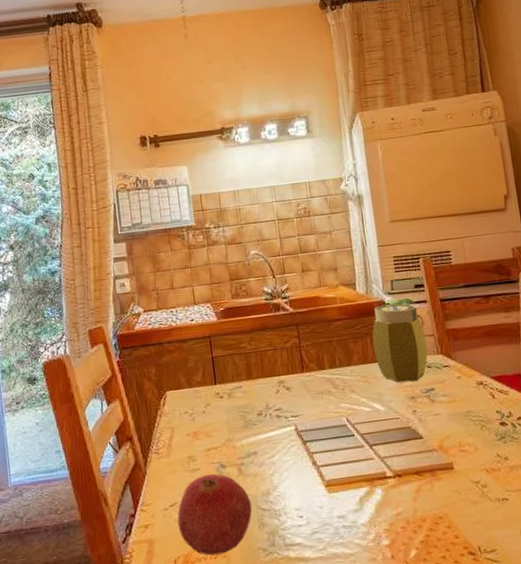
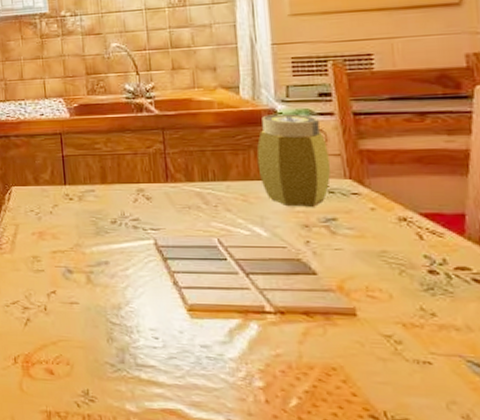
fruit: present [177,473,252,556] -> none [19,277,101,361]

